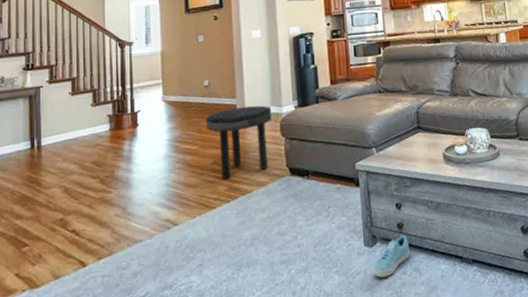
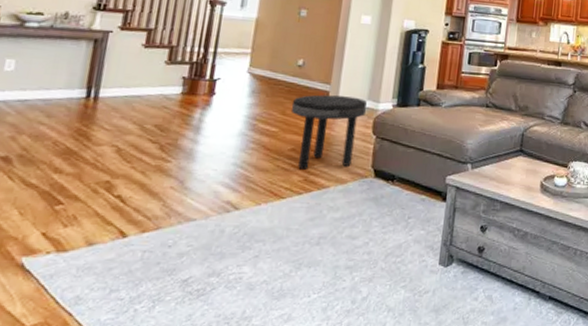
sneaker: present [372,234,410,278] -> none [442,259,486,300]

